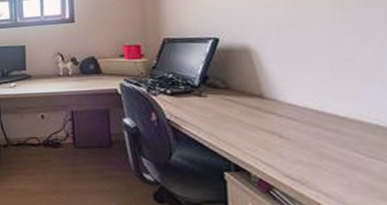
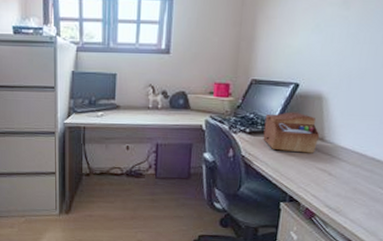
sewing box: none [186,68,257,113] -> present [263,111,320,154]

